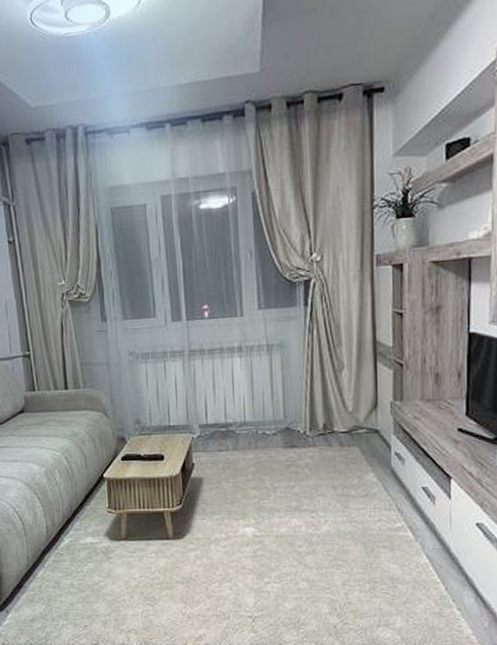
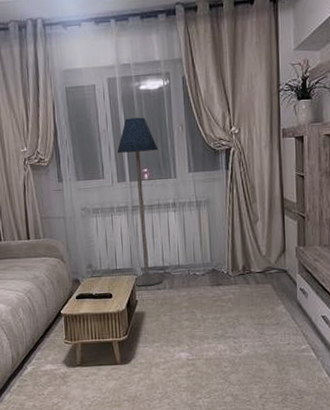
floor lamp: none [171,242,225,447] -> present [117,117,163,287]

